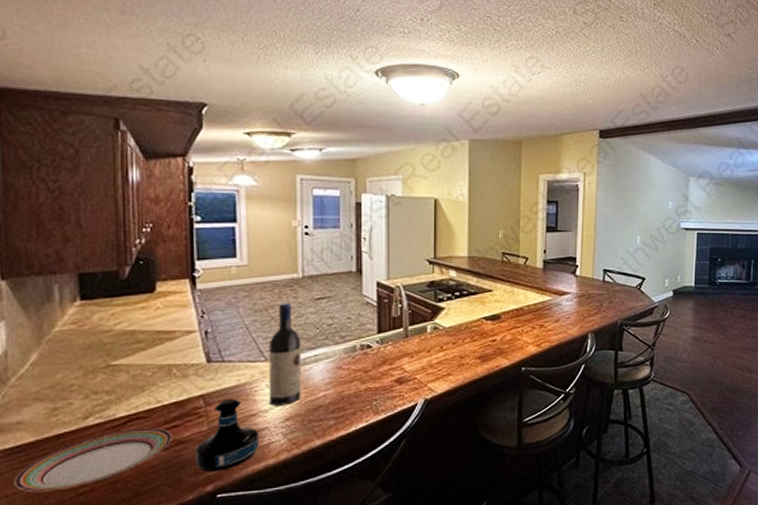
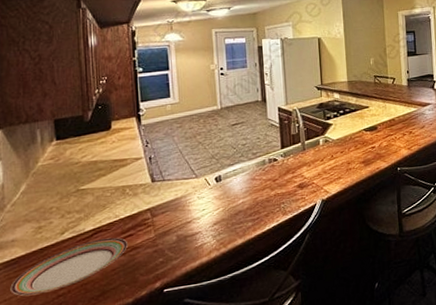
tequila bottle: present [196,398,259,472] -> none [146,209,194,272]
wine bottle: present [268,302,301,406] -> none [198,129,225,214]

